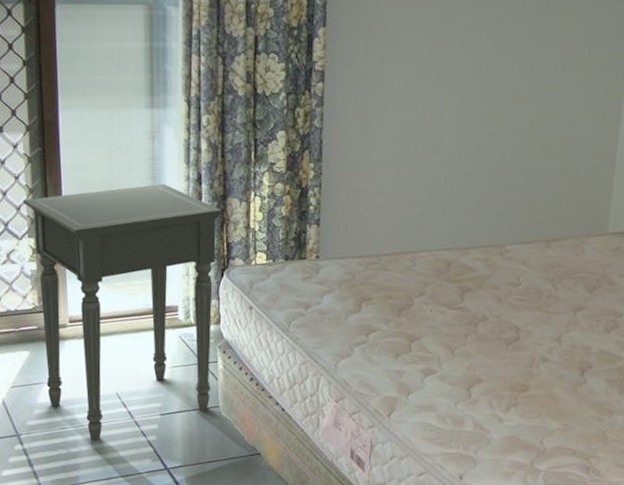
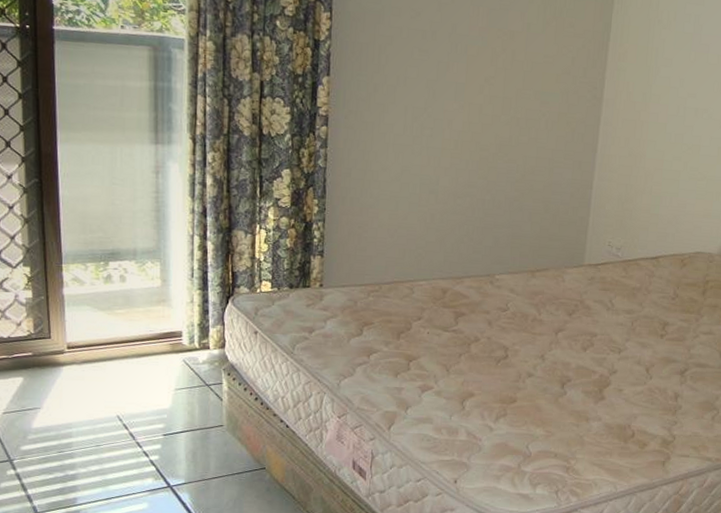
side table: present [23,184,222,442] -> none [18,216,227,464]

